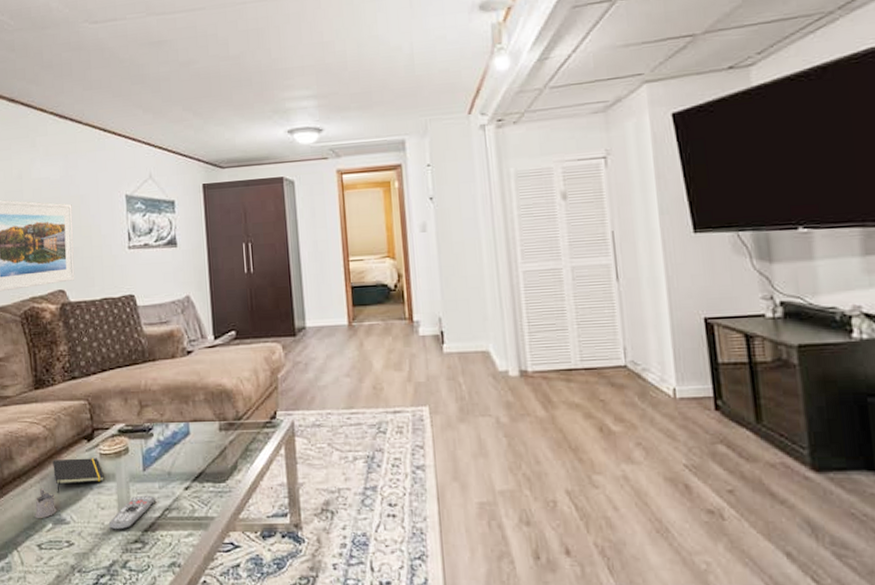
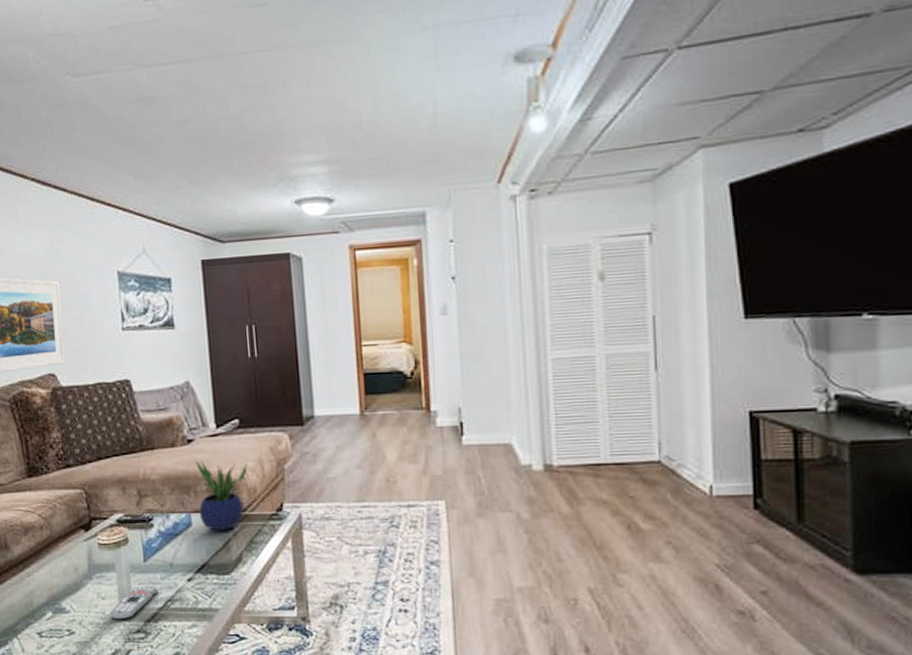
tea glass holder: present [34,488,57,518] -> none [33,577,56,607]
notepad: present [53,458,104,493] -> none [50,548,104,582]
potted plant: none [194,371,244,439] -> present [195,461,249,531]

